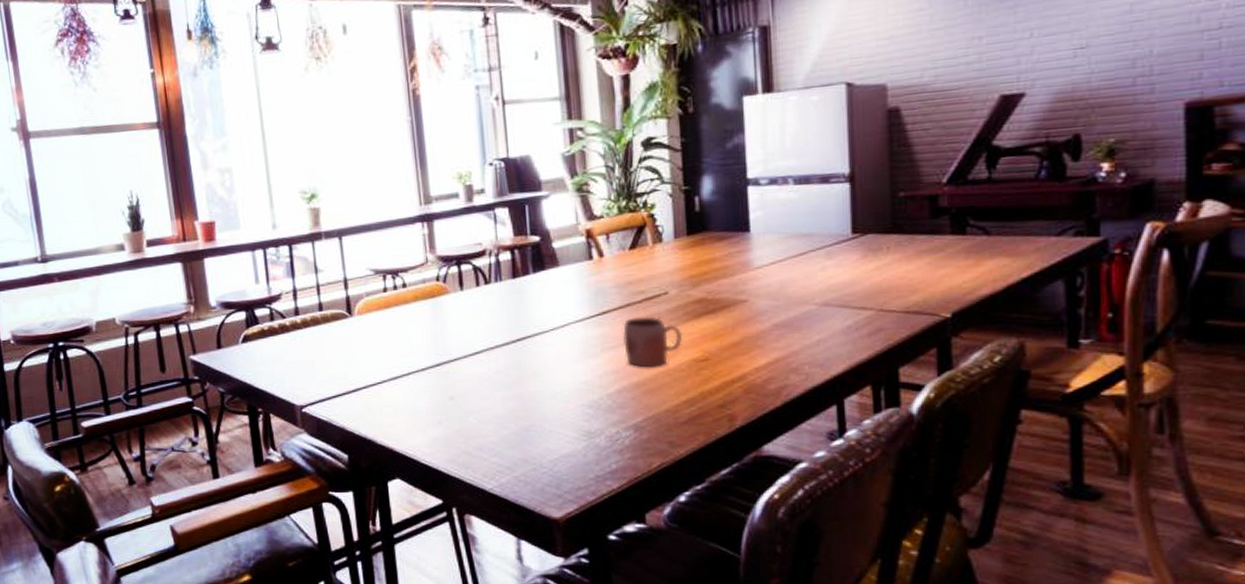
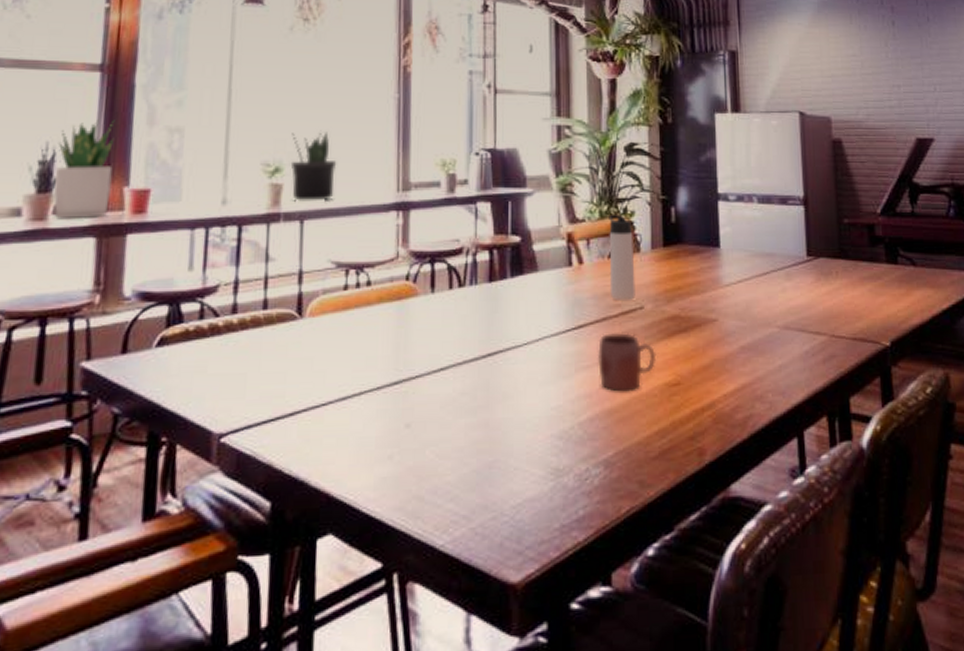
planter: none [138,167,186,250] -> present [53,120,115,218]
planter: none [321,157,365,221] -> present [290,130,337,201]
thermos bottle: none [628,208,659,289] -> present [609,215,635,302]

